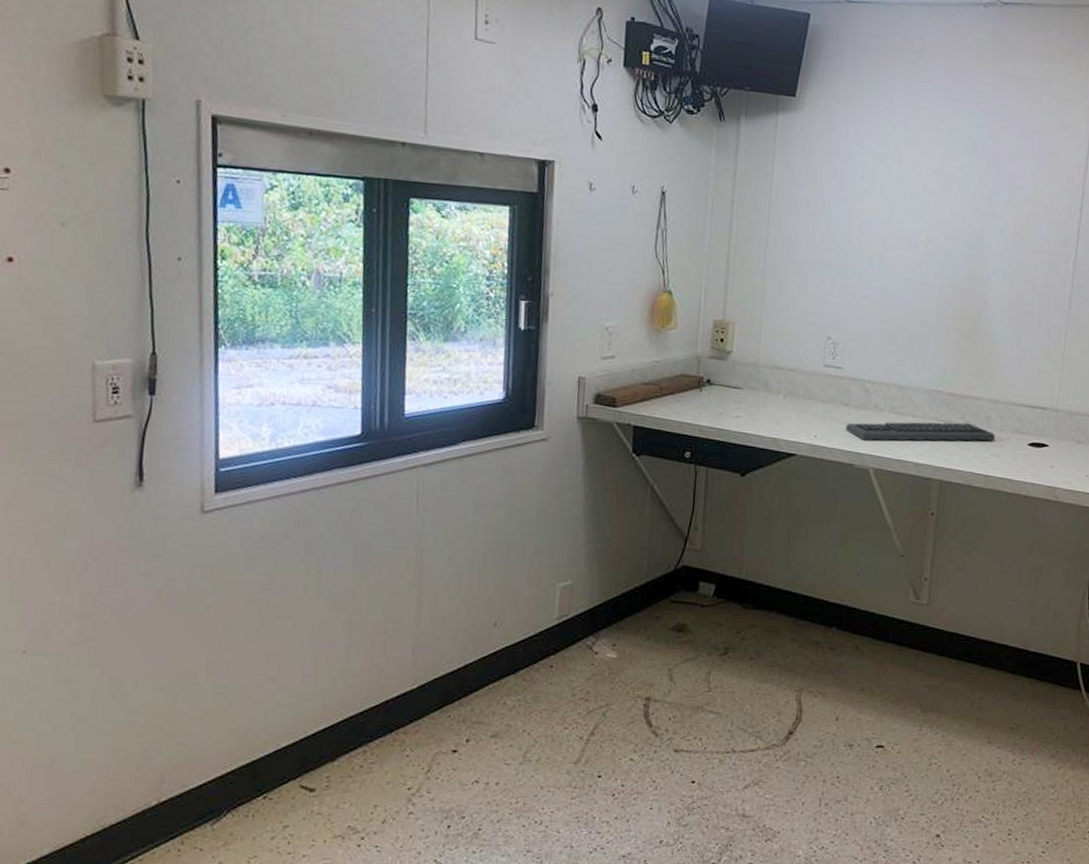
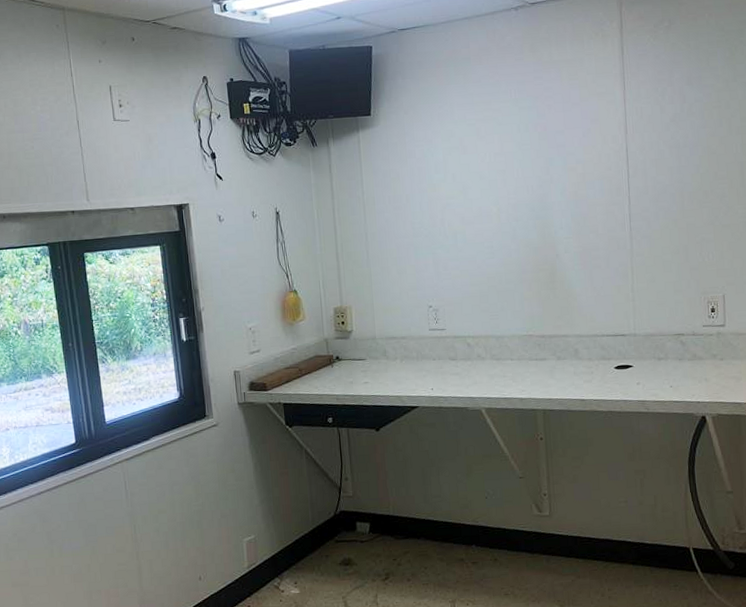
keyboard: present [845,421,996,441] -> none [455,358,586,386]

